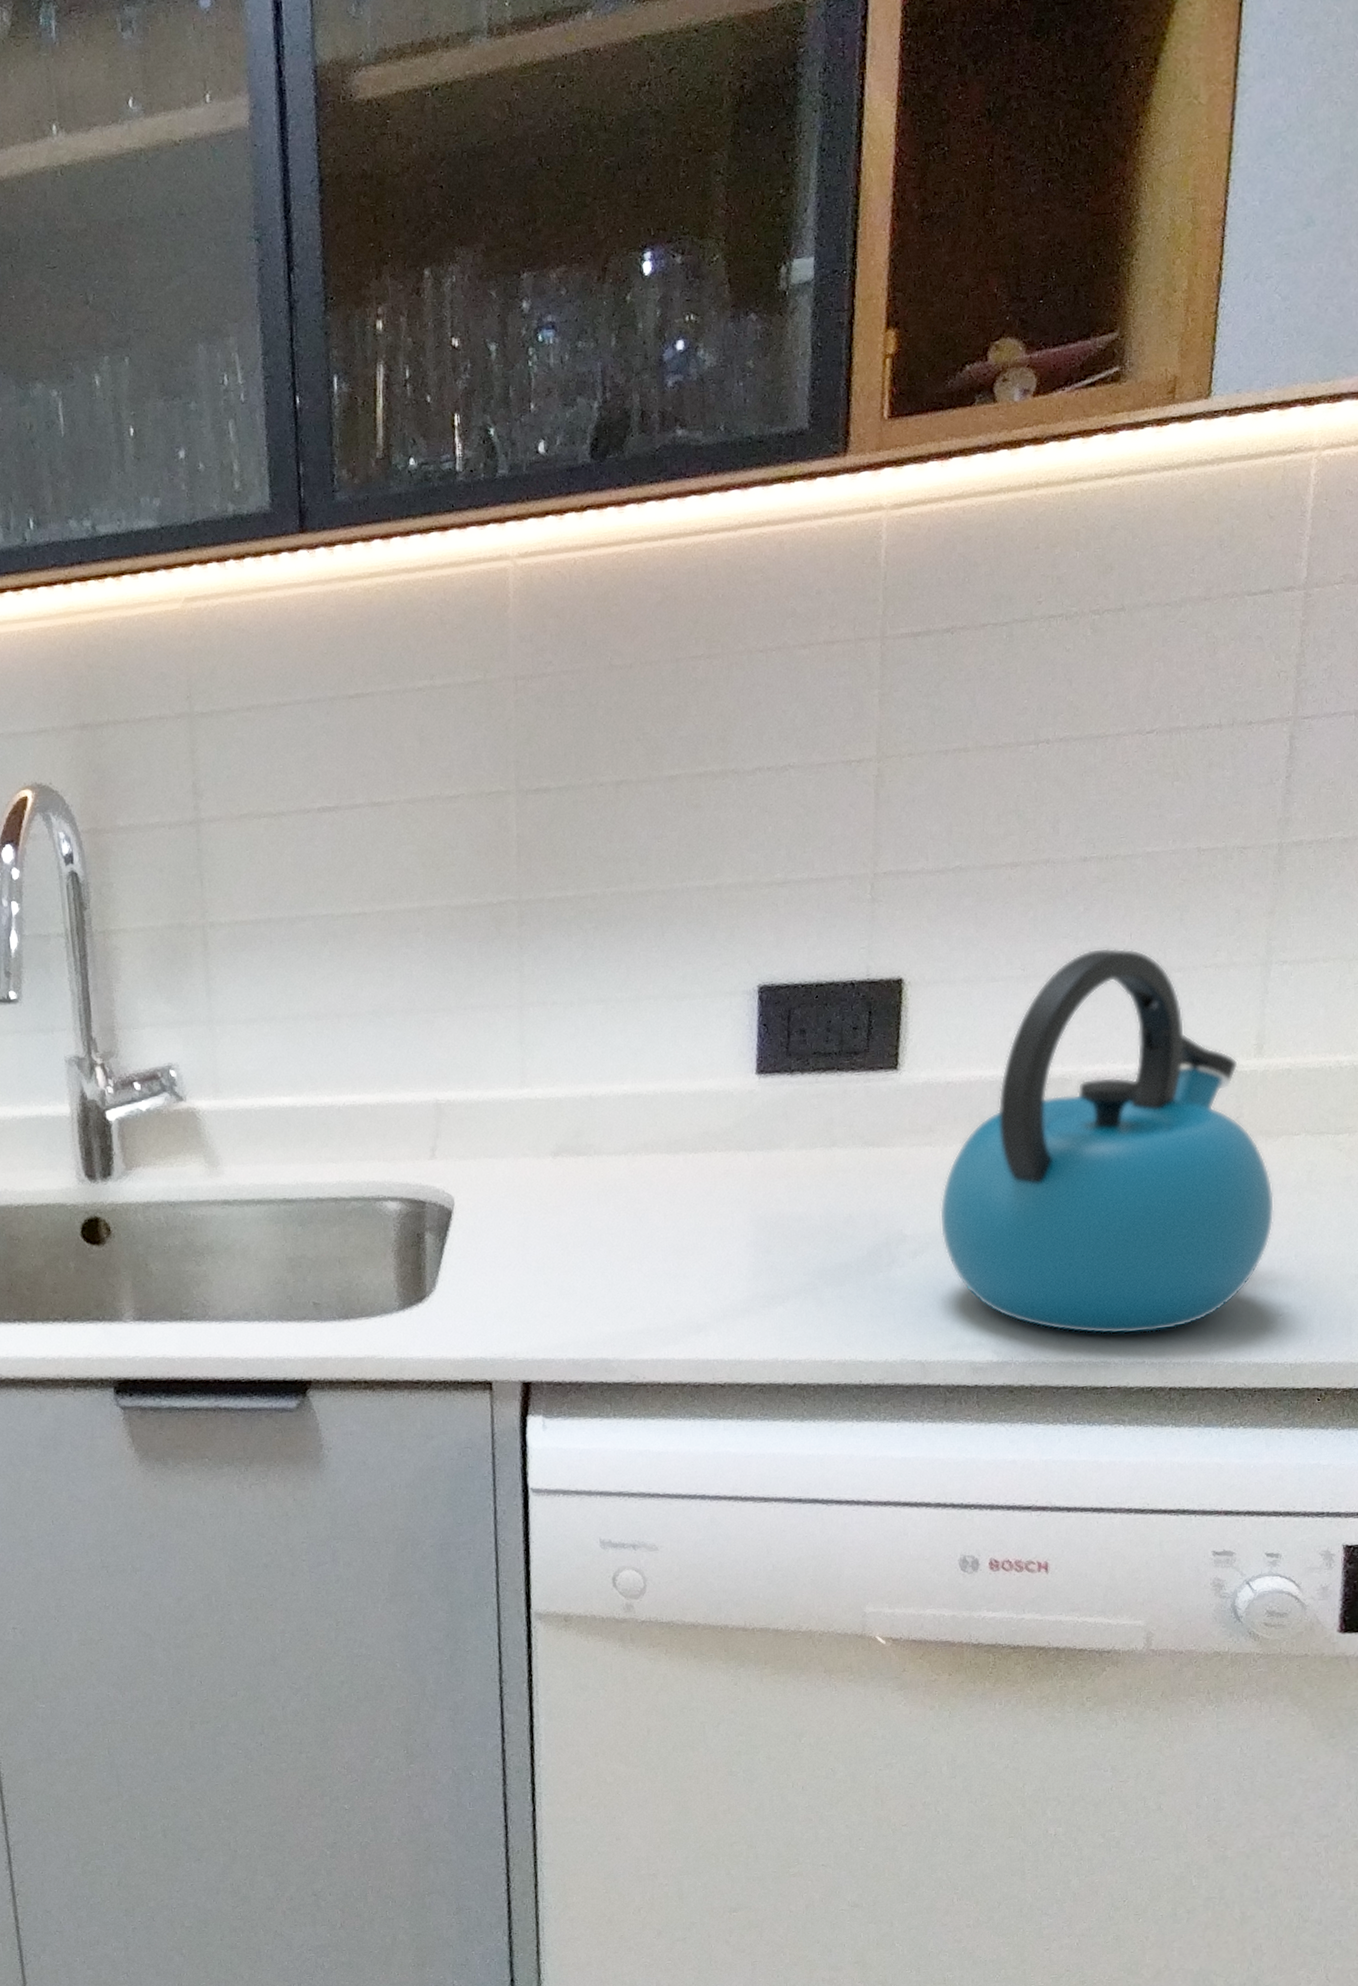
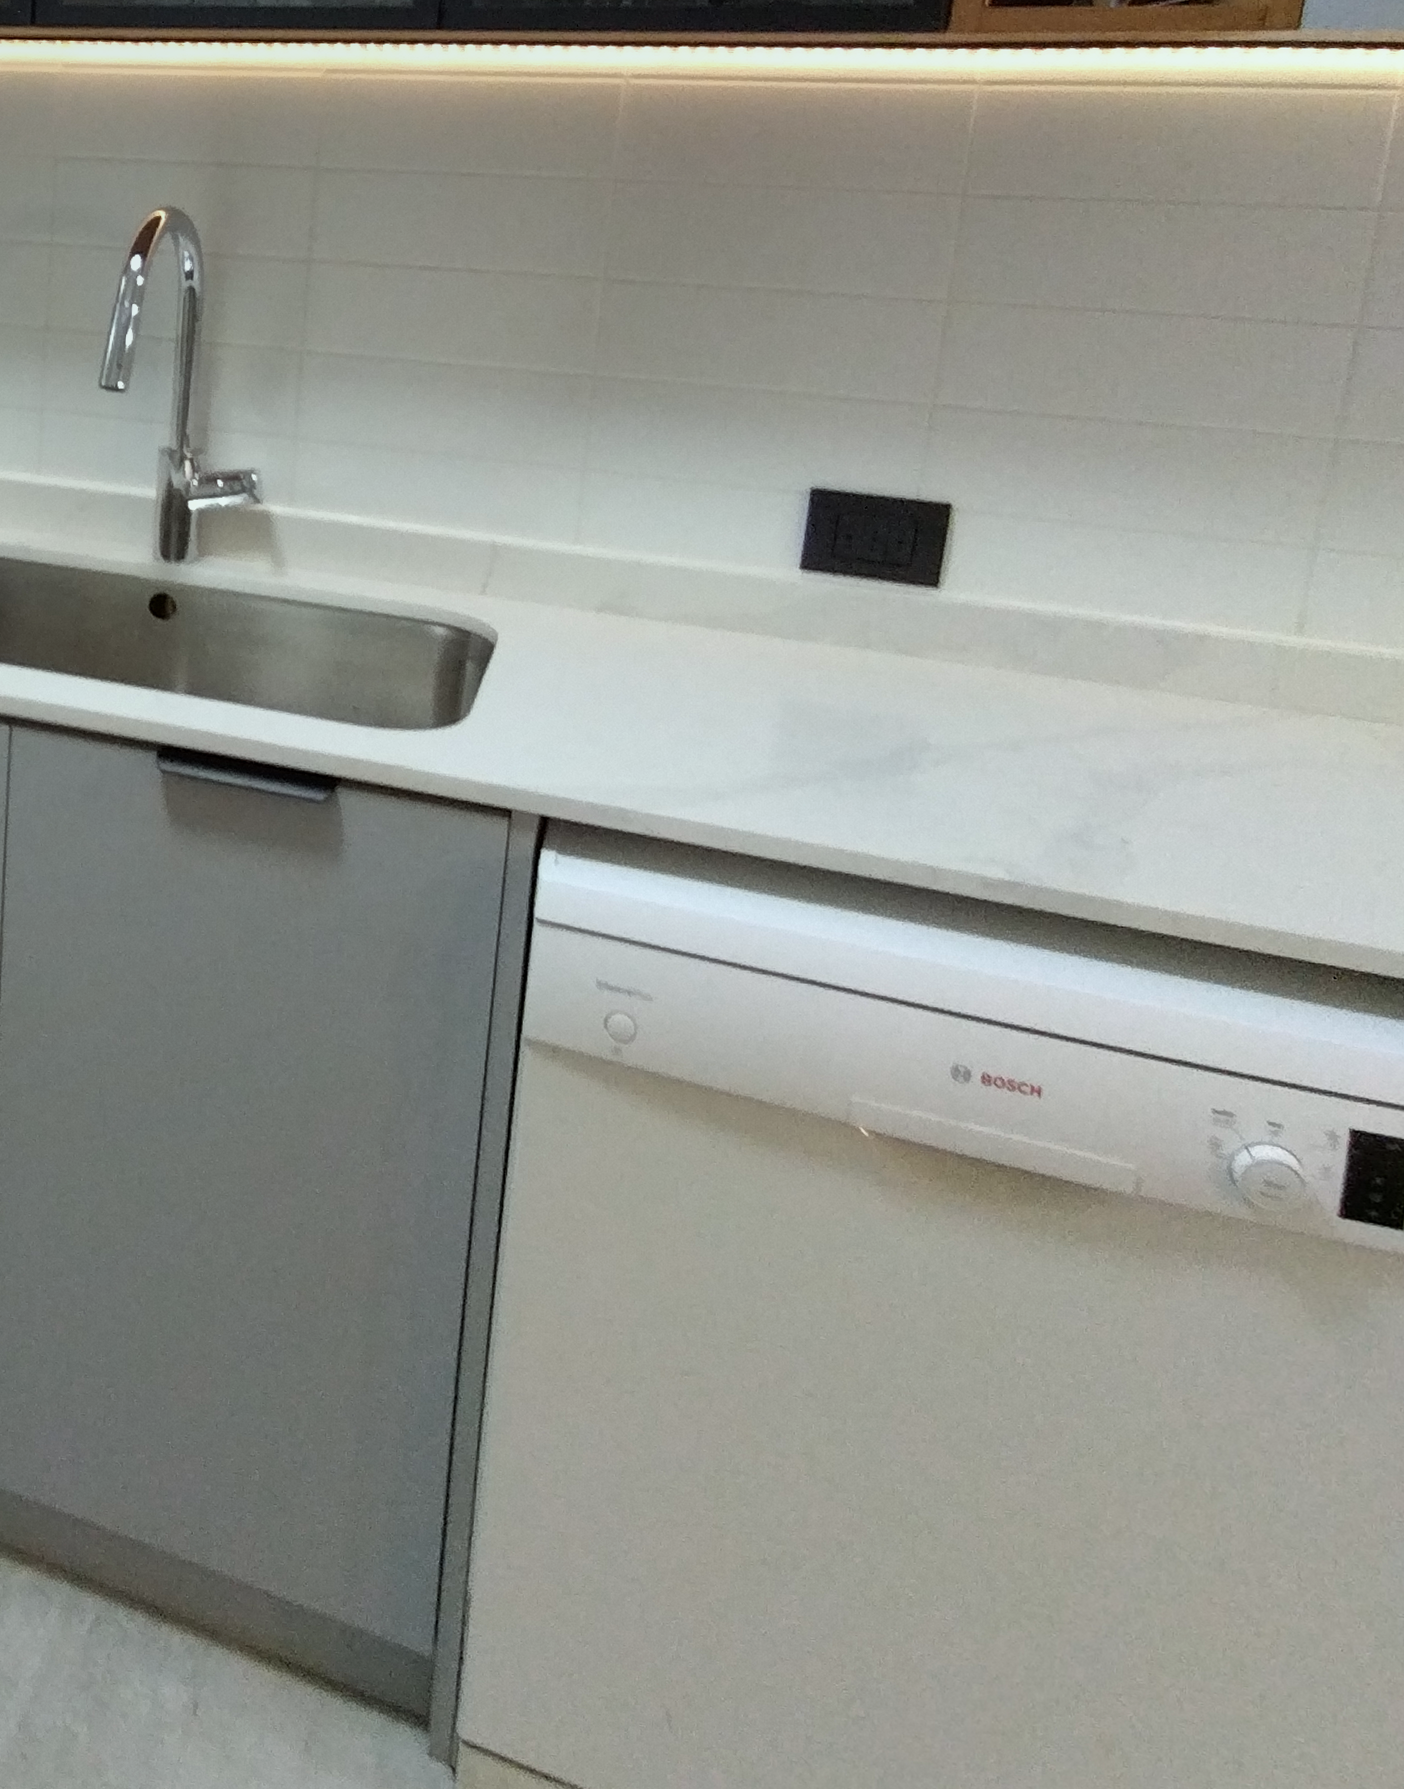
kettle: present [939,947,1275,1335] -> none [964,506,1305,882]

